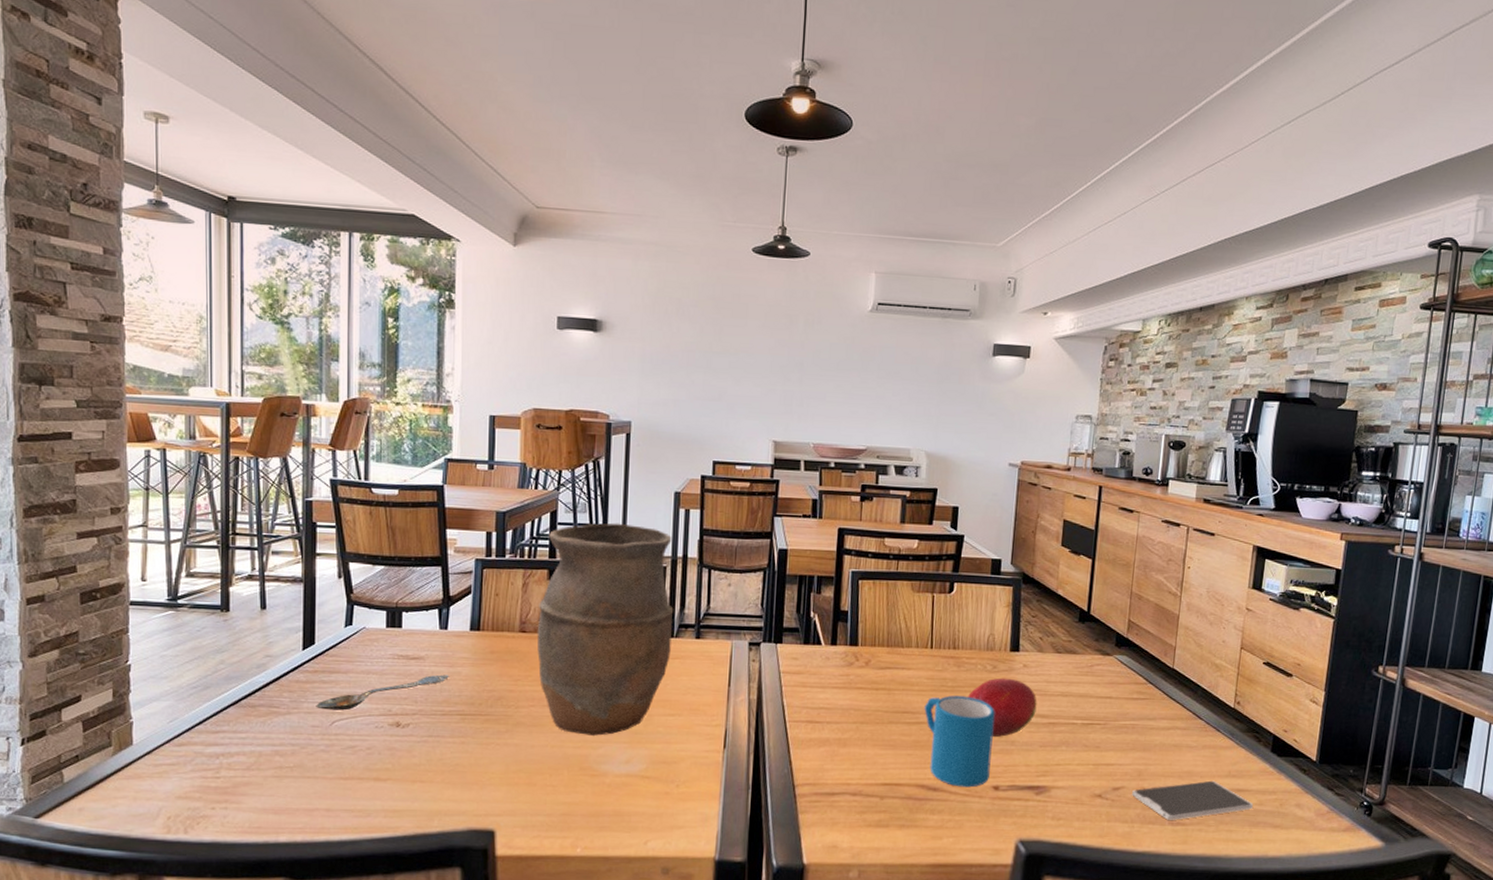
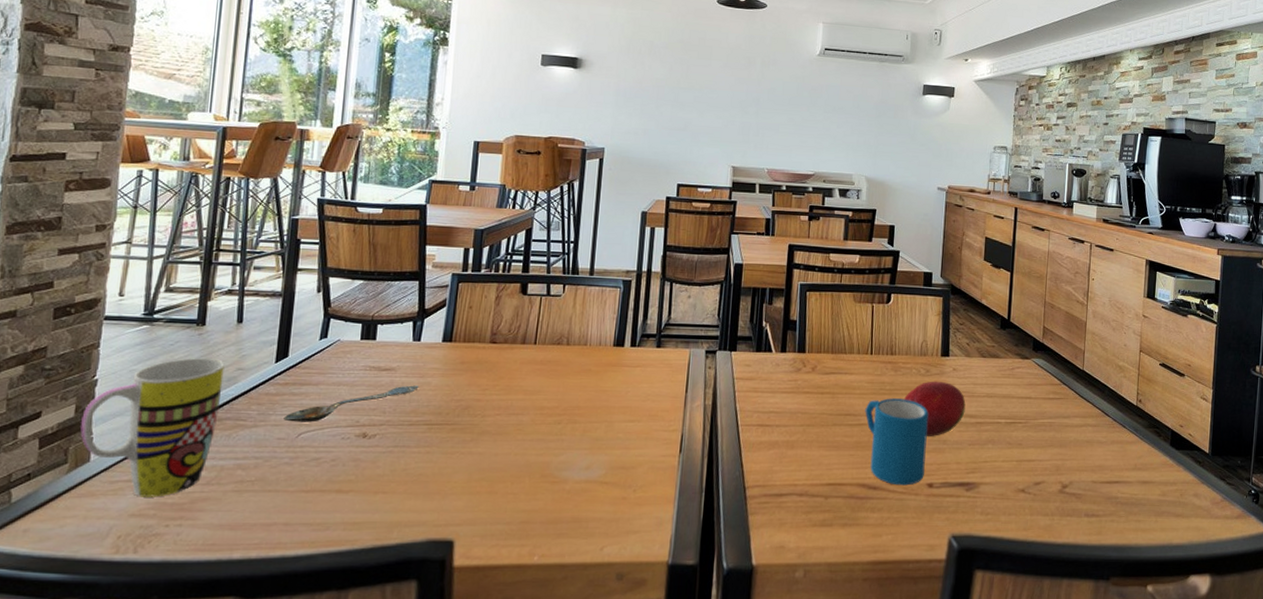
mug: none [120,644,253,781] -> present [80,358,225,497]
vase: present [537,523,674,736] -> none [506,239,638,443]
smartphone: present [1132,780,1253,820] -> none [1051,473,1157,512]

